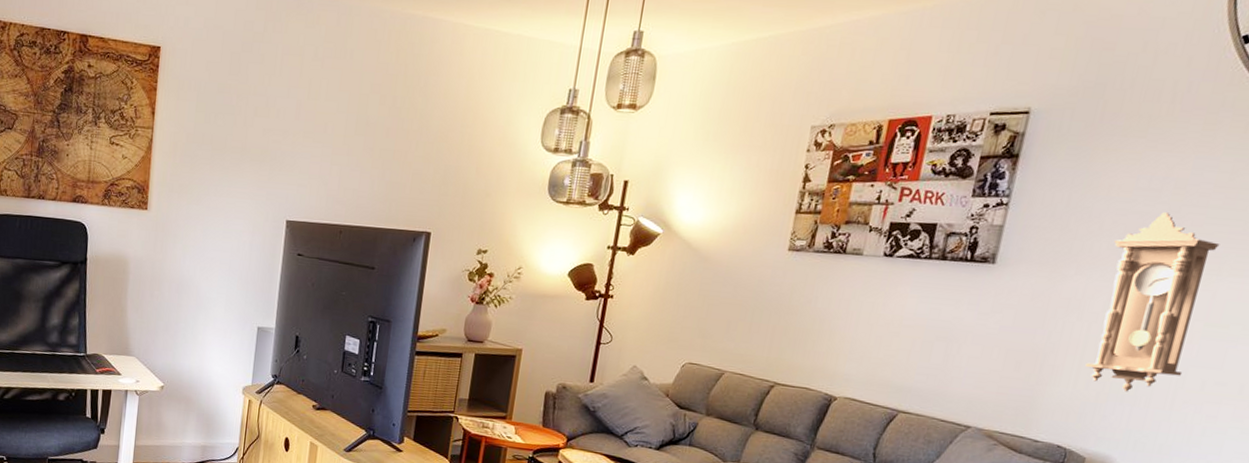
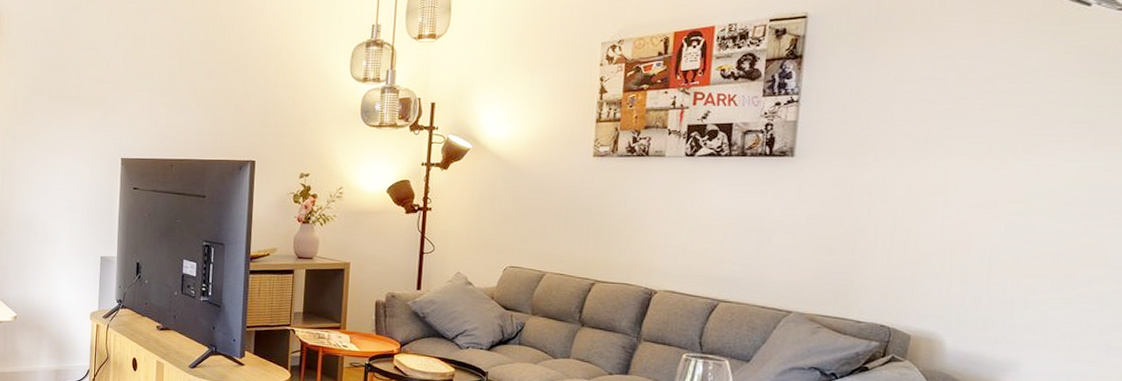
pendulum clock: present [1085,212,1220,392] -> none [896,99,1011,270]

